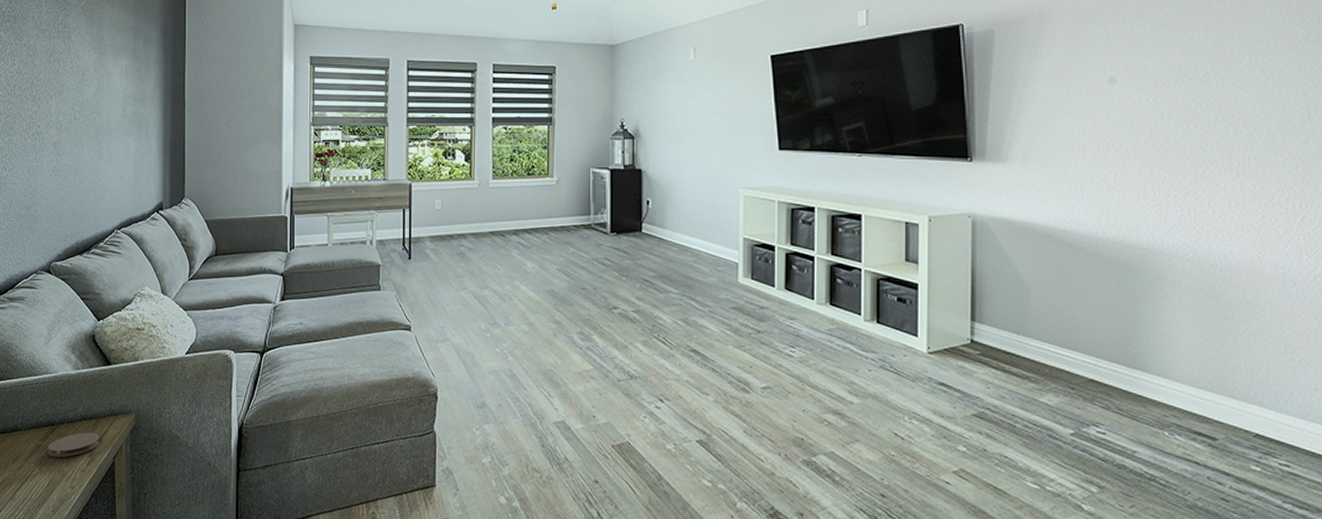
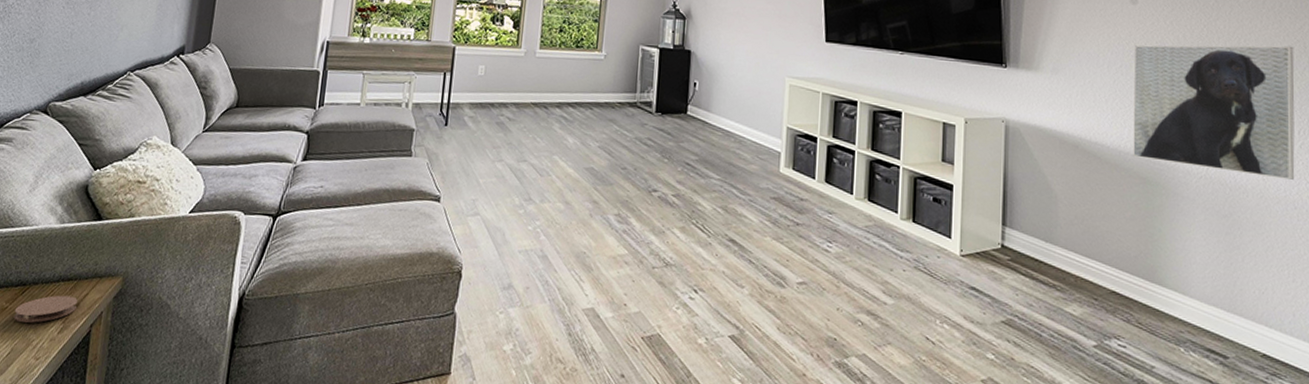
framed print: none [1112,114,1296,255] -> present [1133,45,1295,180]

